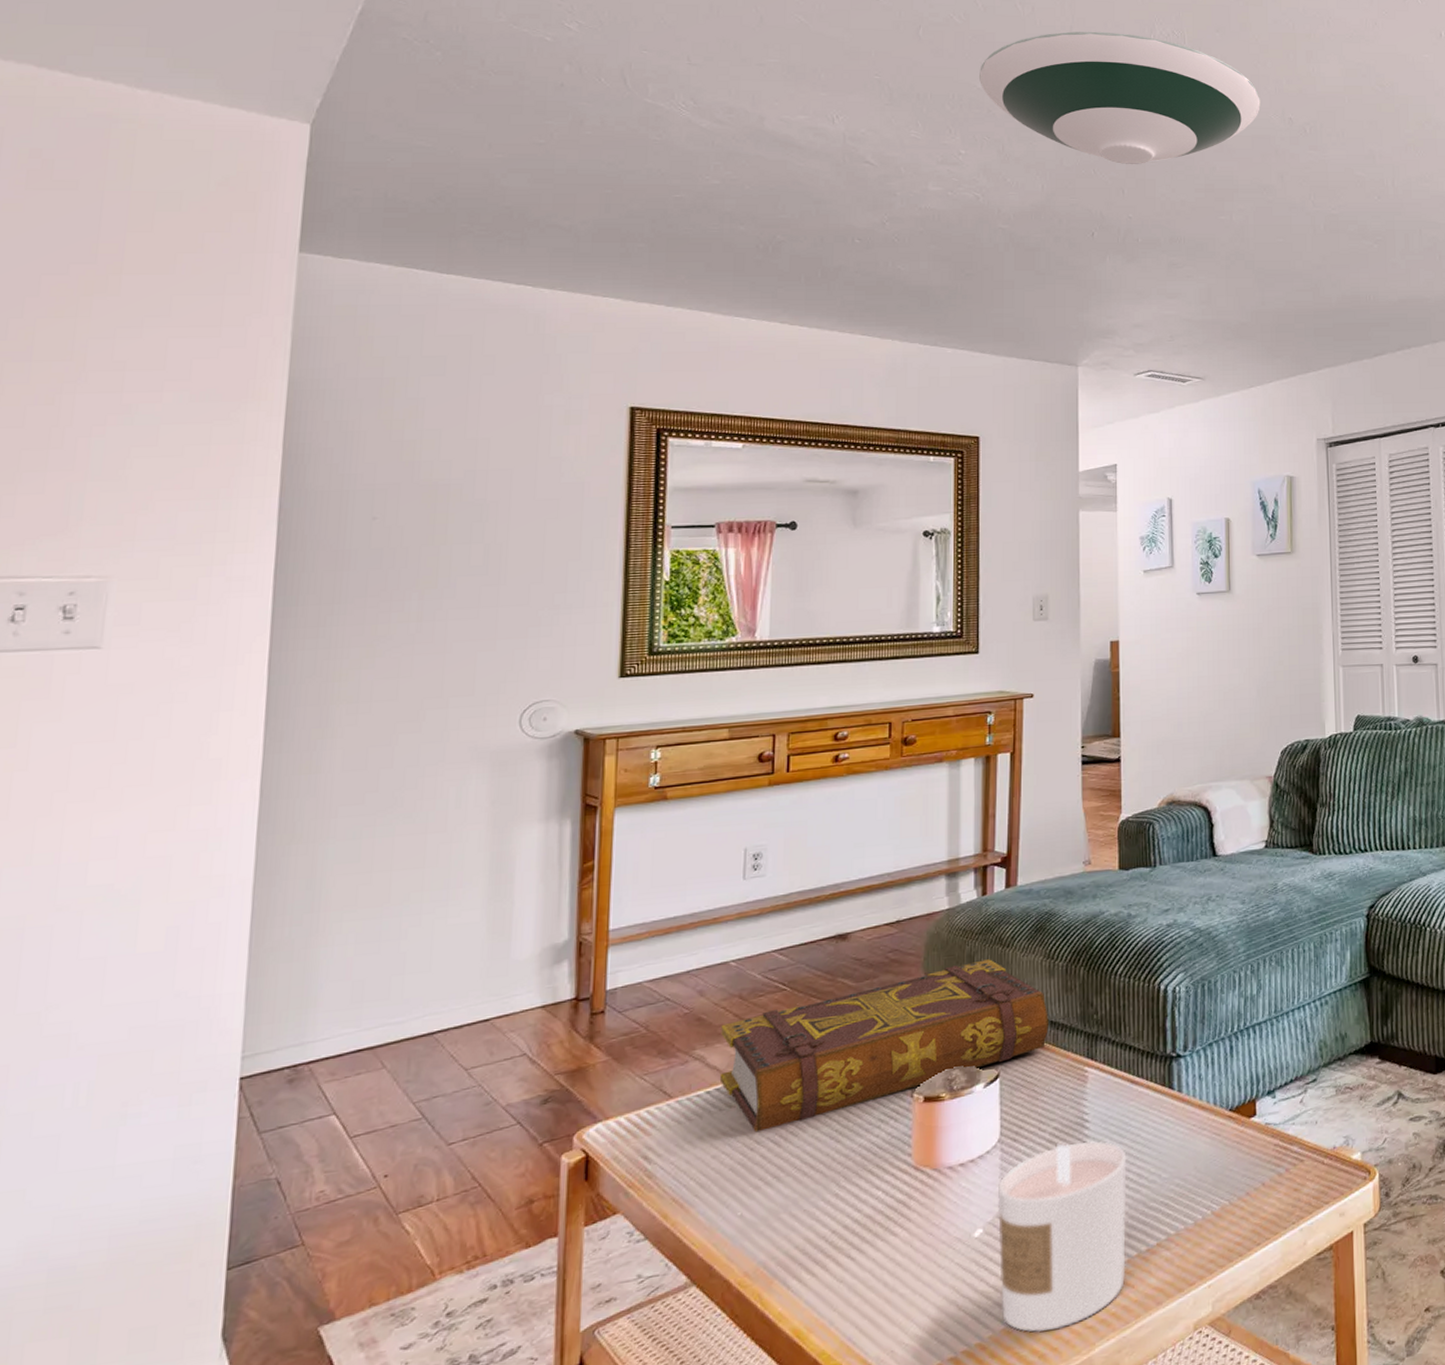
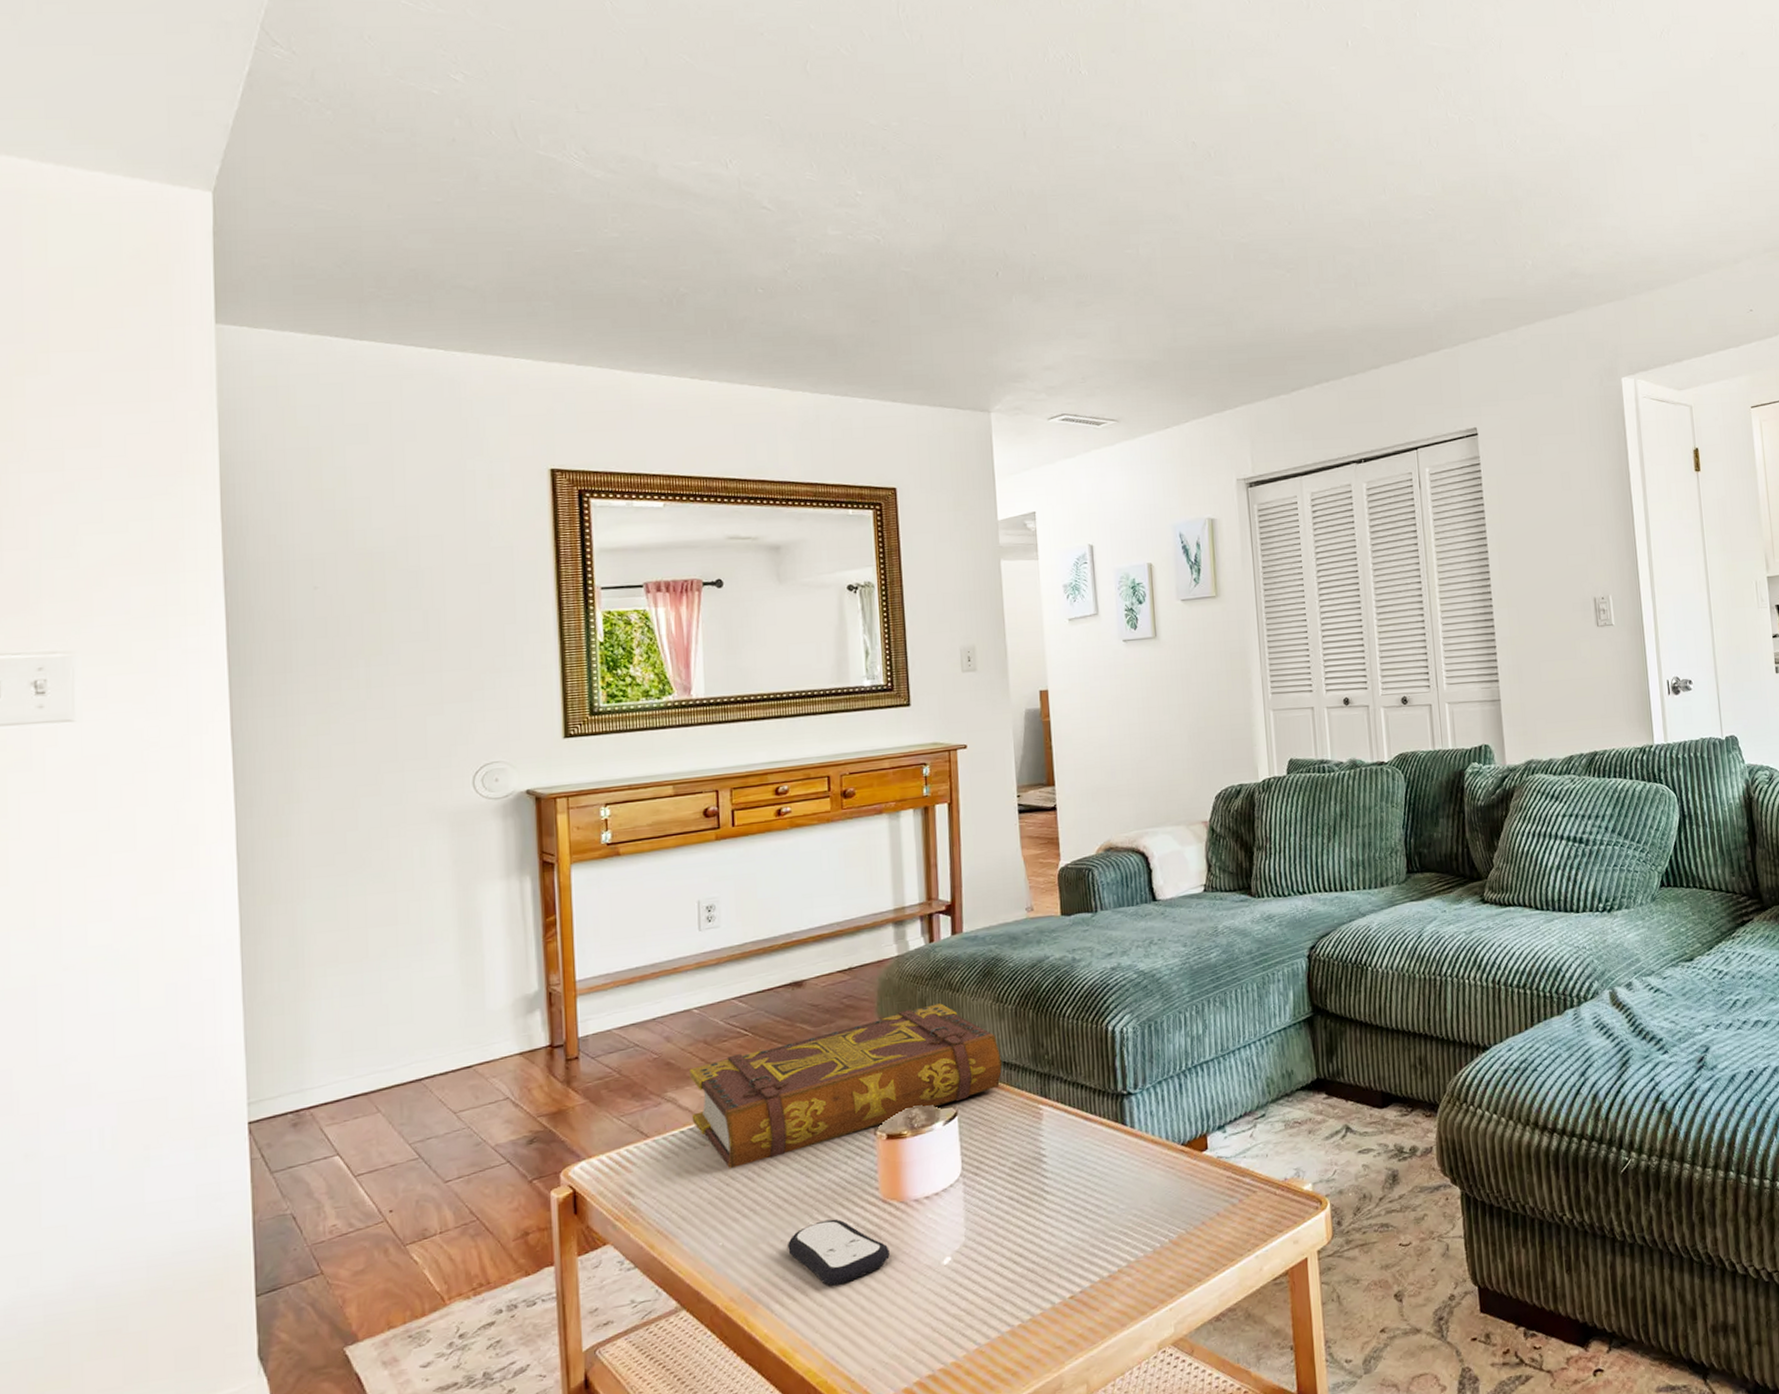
remote control: none [811,1187,918,1260] -> present [788,1219,890,1286]
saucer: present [979,31,1261,165] -> none [871,57,1162,200]
candle: present [998,1141,1127,1333] -> none [963,1174,1090,1352]

